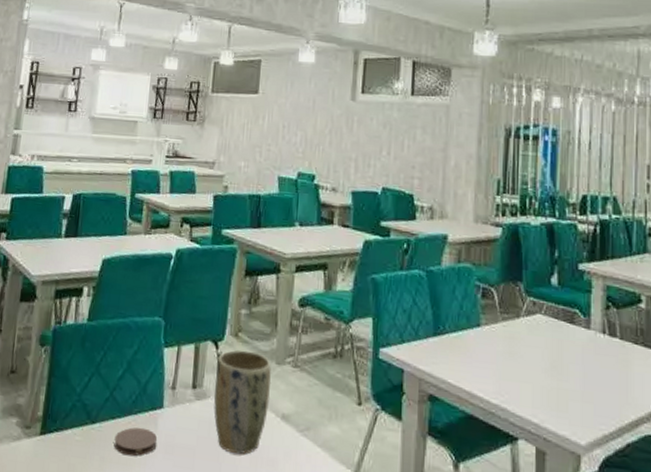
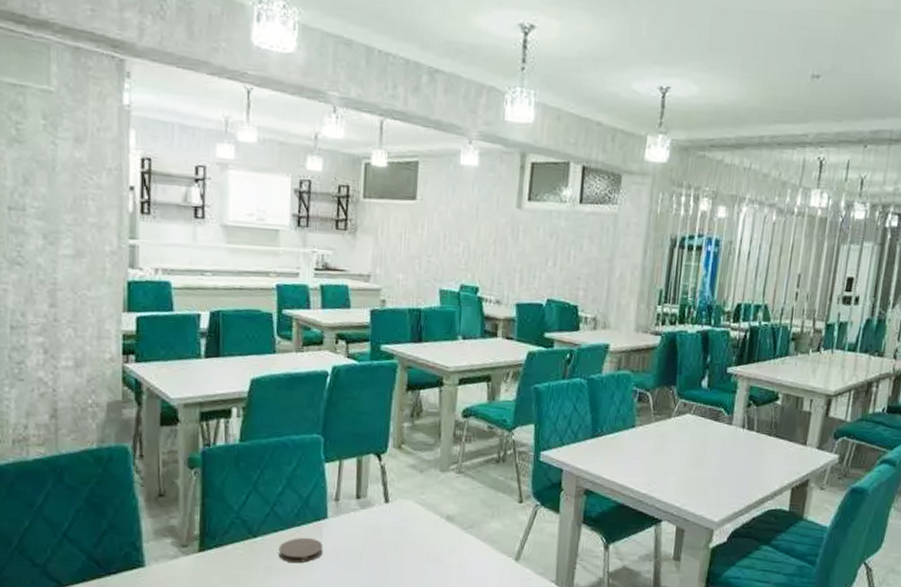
plant pot: present [213,350,272,454] -> none [378,460,436,554]

